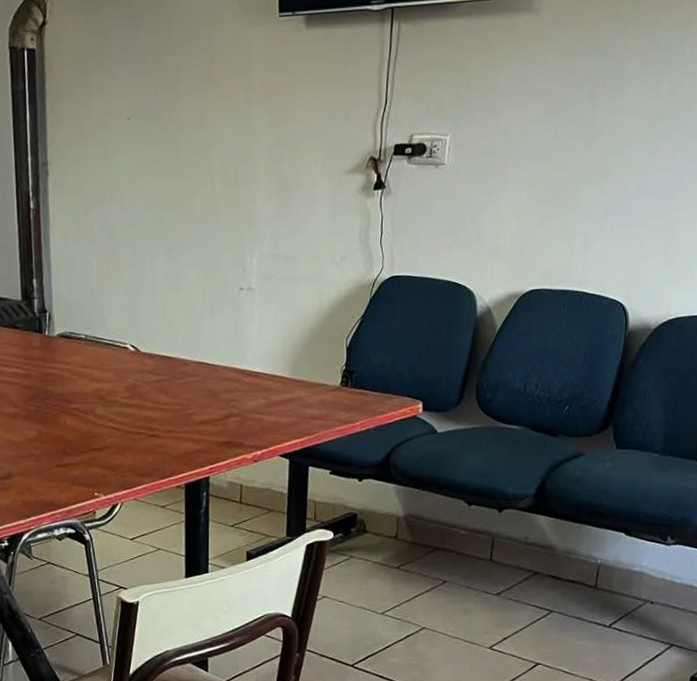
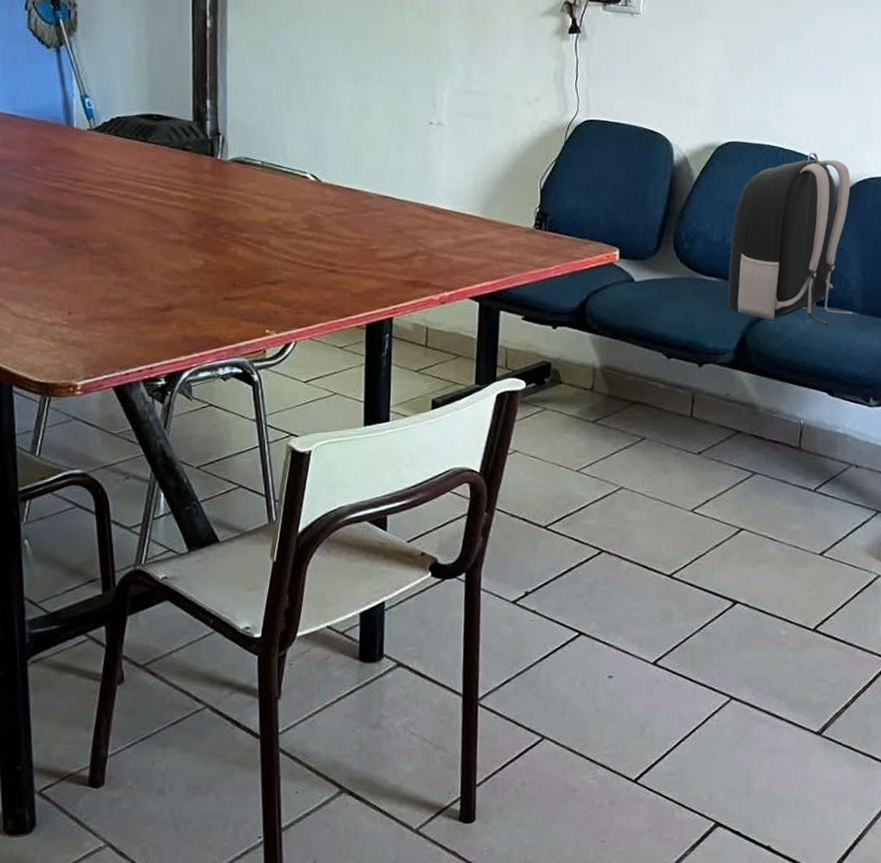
backpack: none [528,295,655,467] -> present [727,152,853,325]

